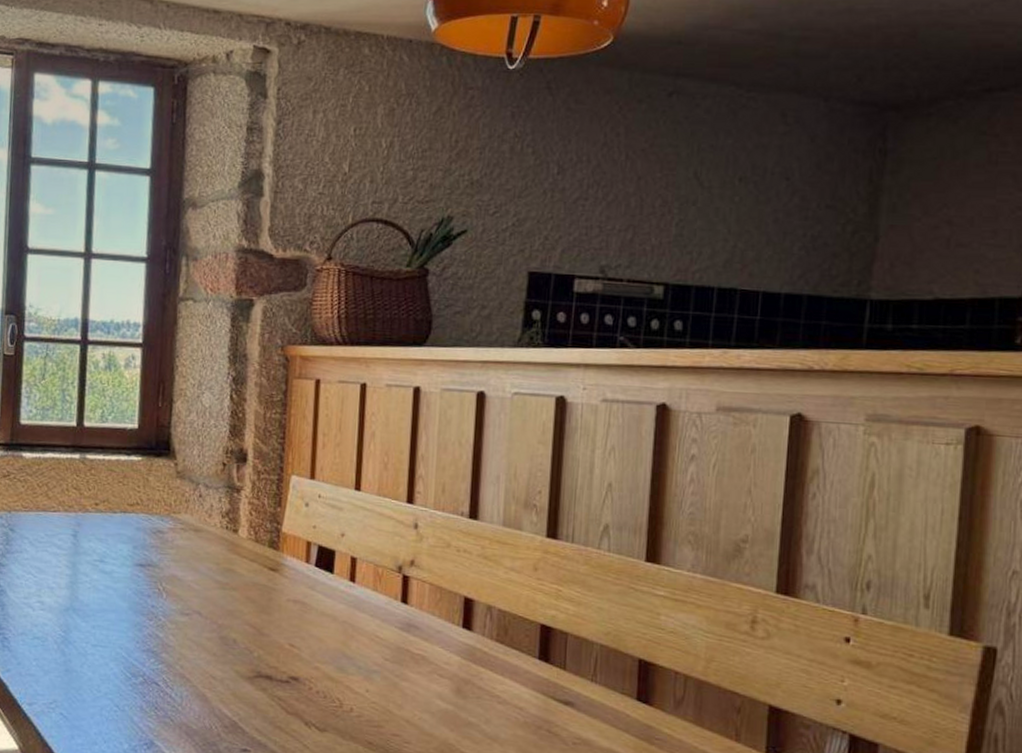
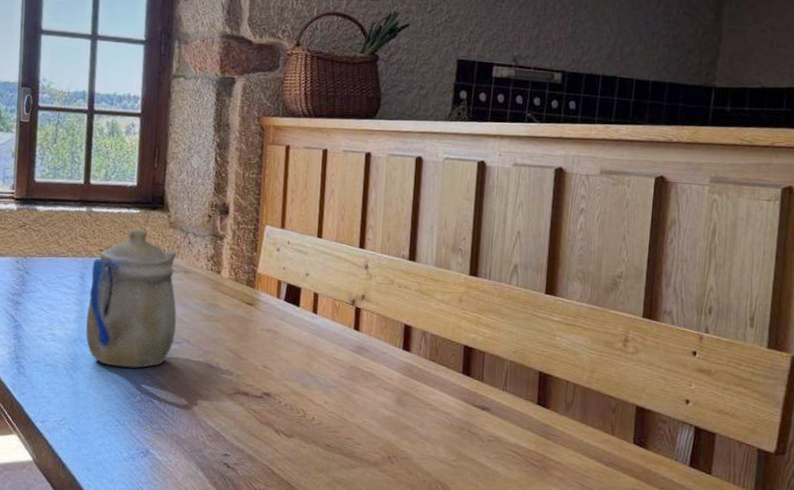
teapot: none [79,478,185,644] -> present [85,228,177,368]

